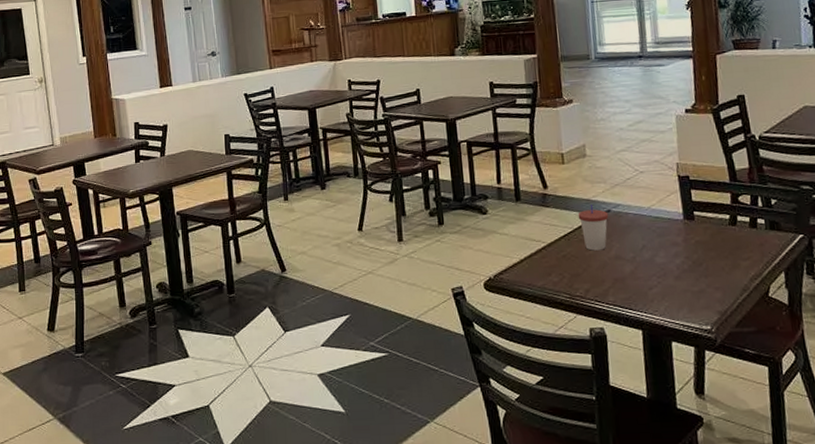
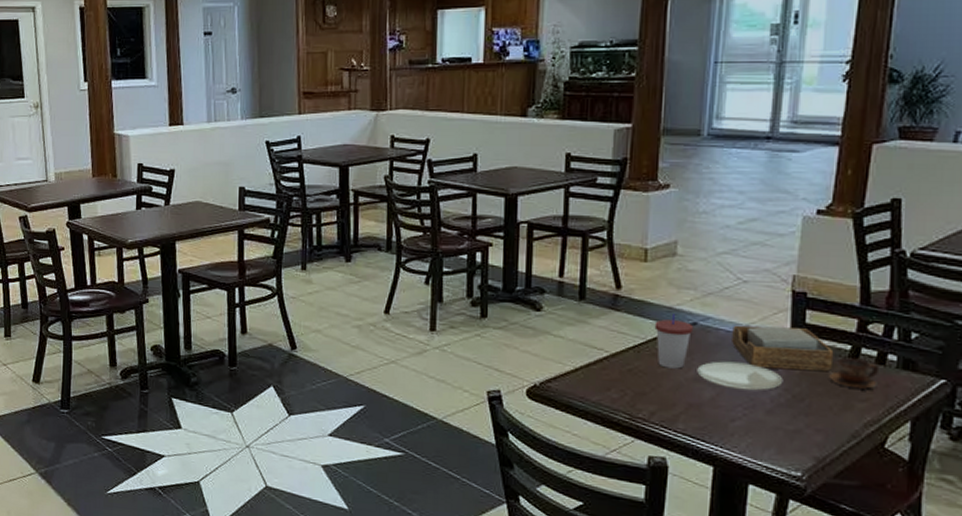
plate: none [616,239,684,262] -> present [697,361,783,391]
napkin holder: none [638,205,719,242] -> present [732,325,834,372]
cup: none [717,225,754,250] -> present [829,358,878,389]

